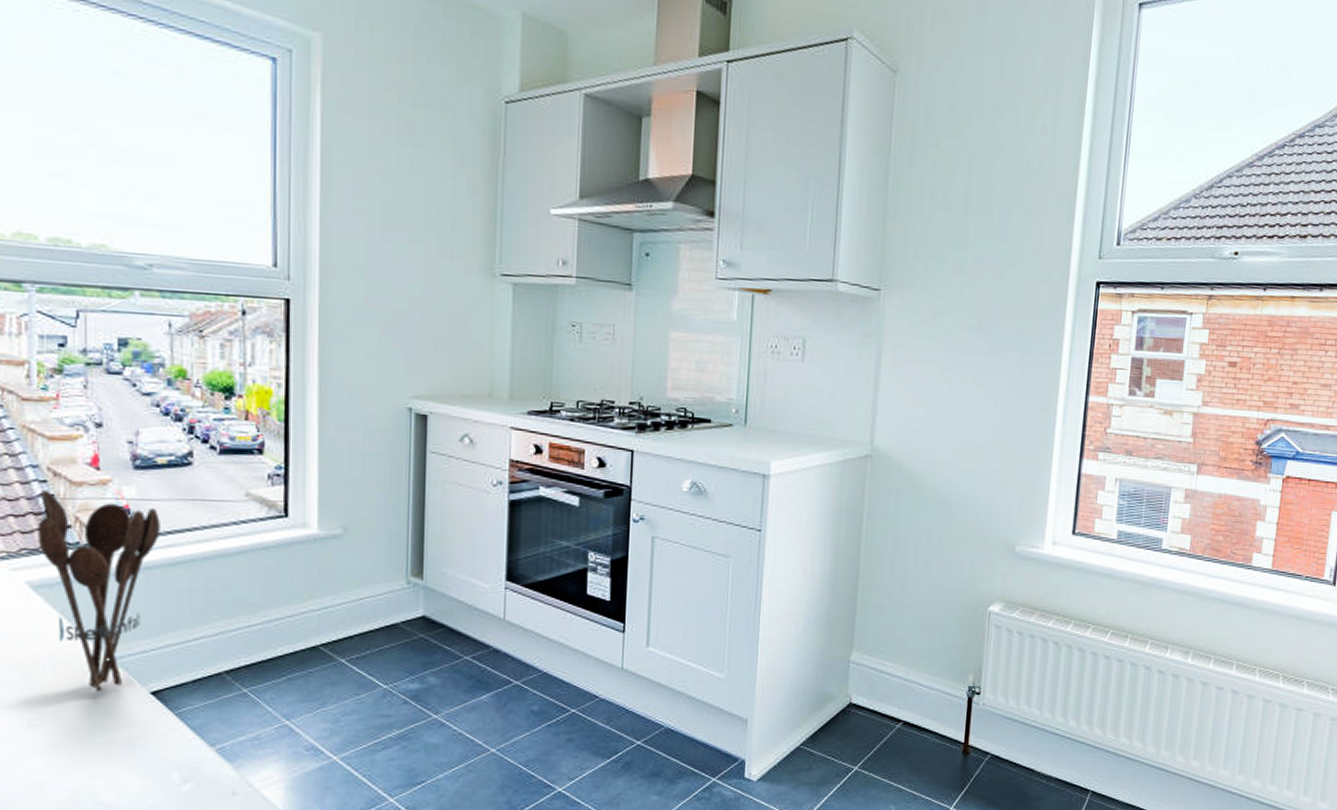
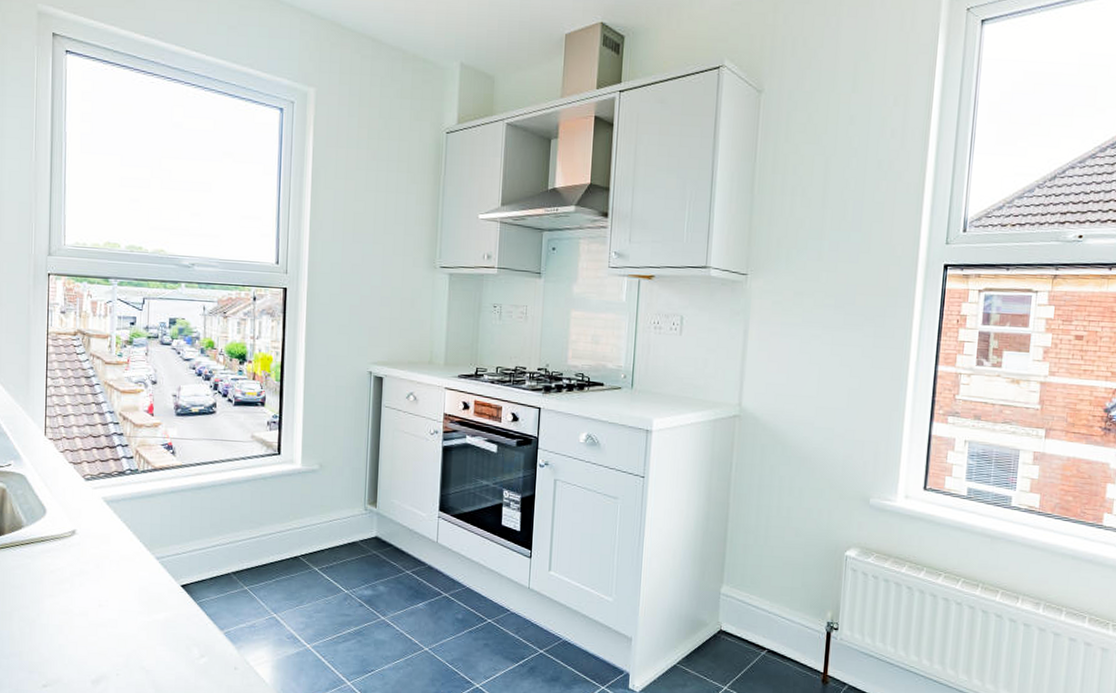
utensil holder: present [37,490,160,691] -> none [111,430,192,582]

